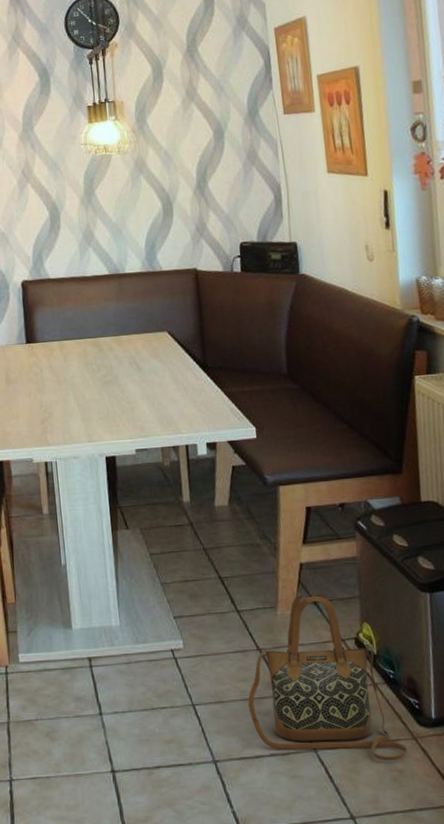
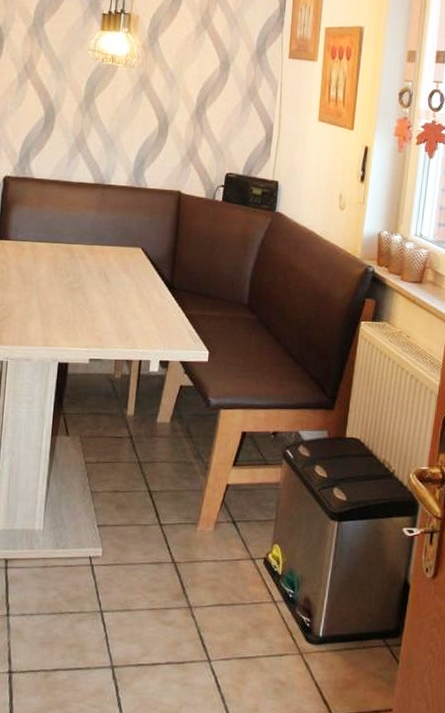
handbag: present [247,593,408,761] -> none [153,513,293,673]

